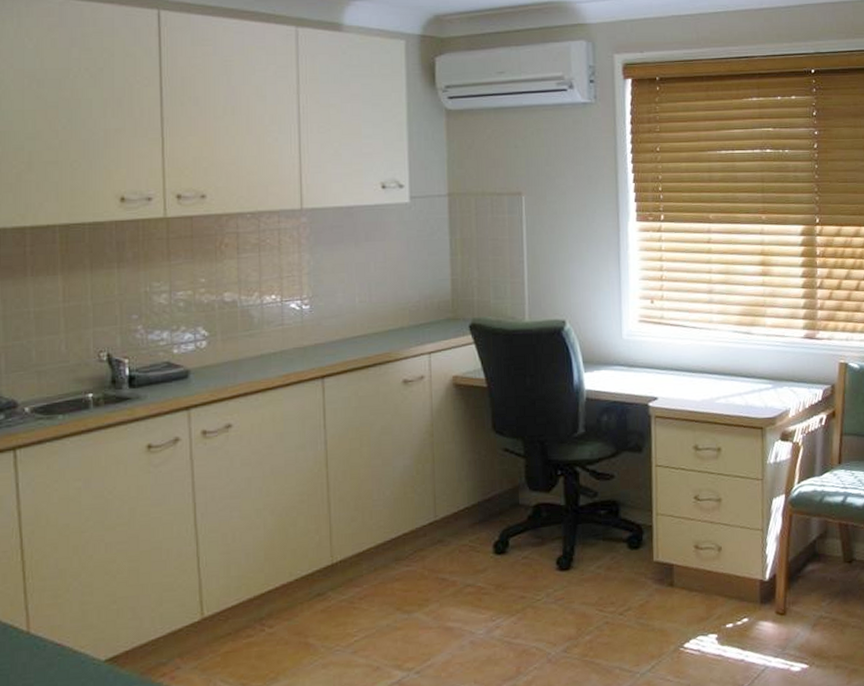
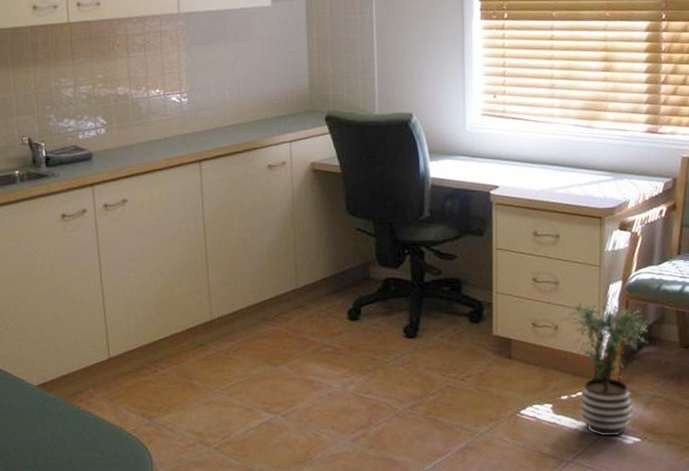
potted plant: none [724,516,813,666] -> present [561,300,648,437]

